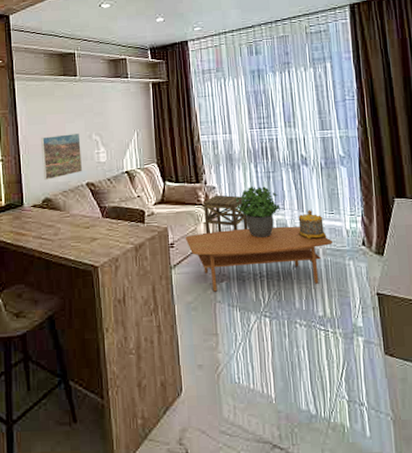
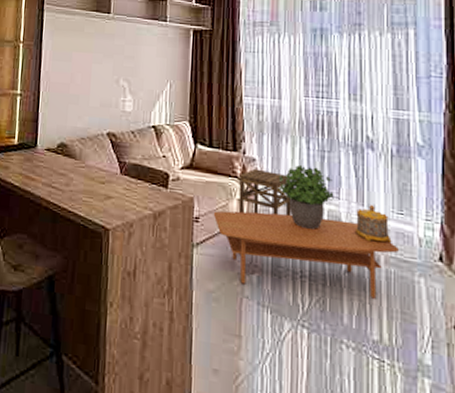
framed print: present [41,134,82,180] -> none [62,75,107,123]

